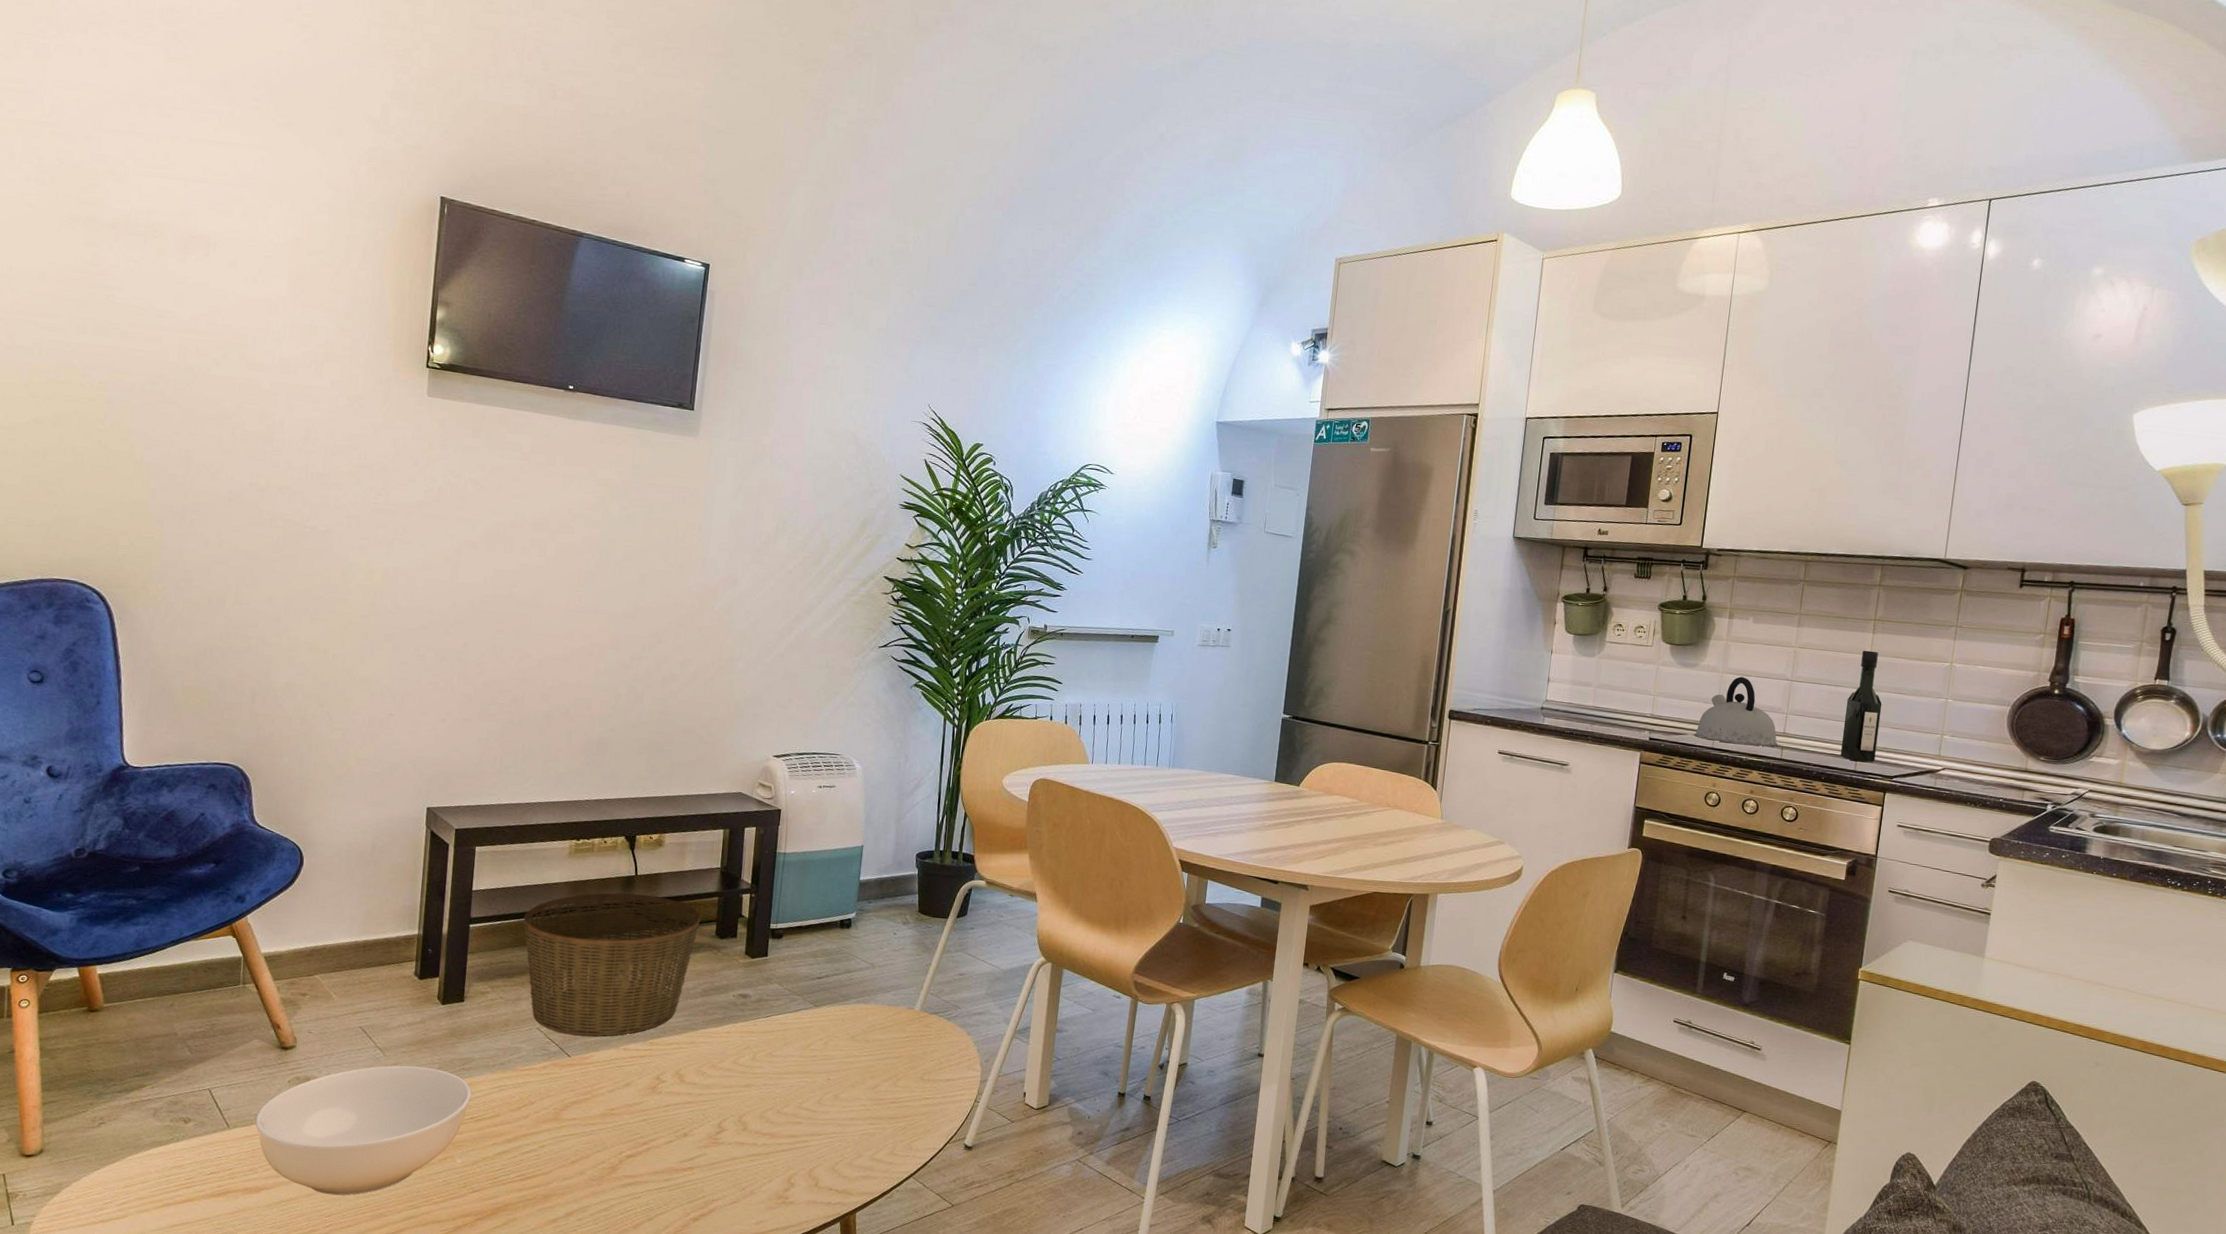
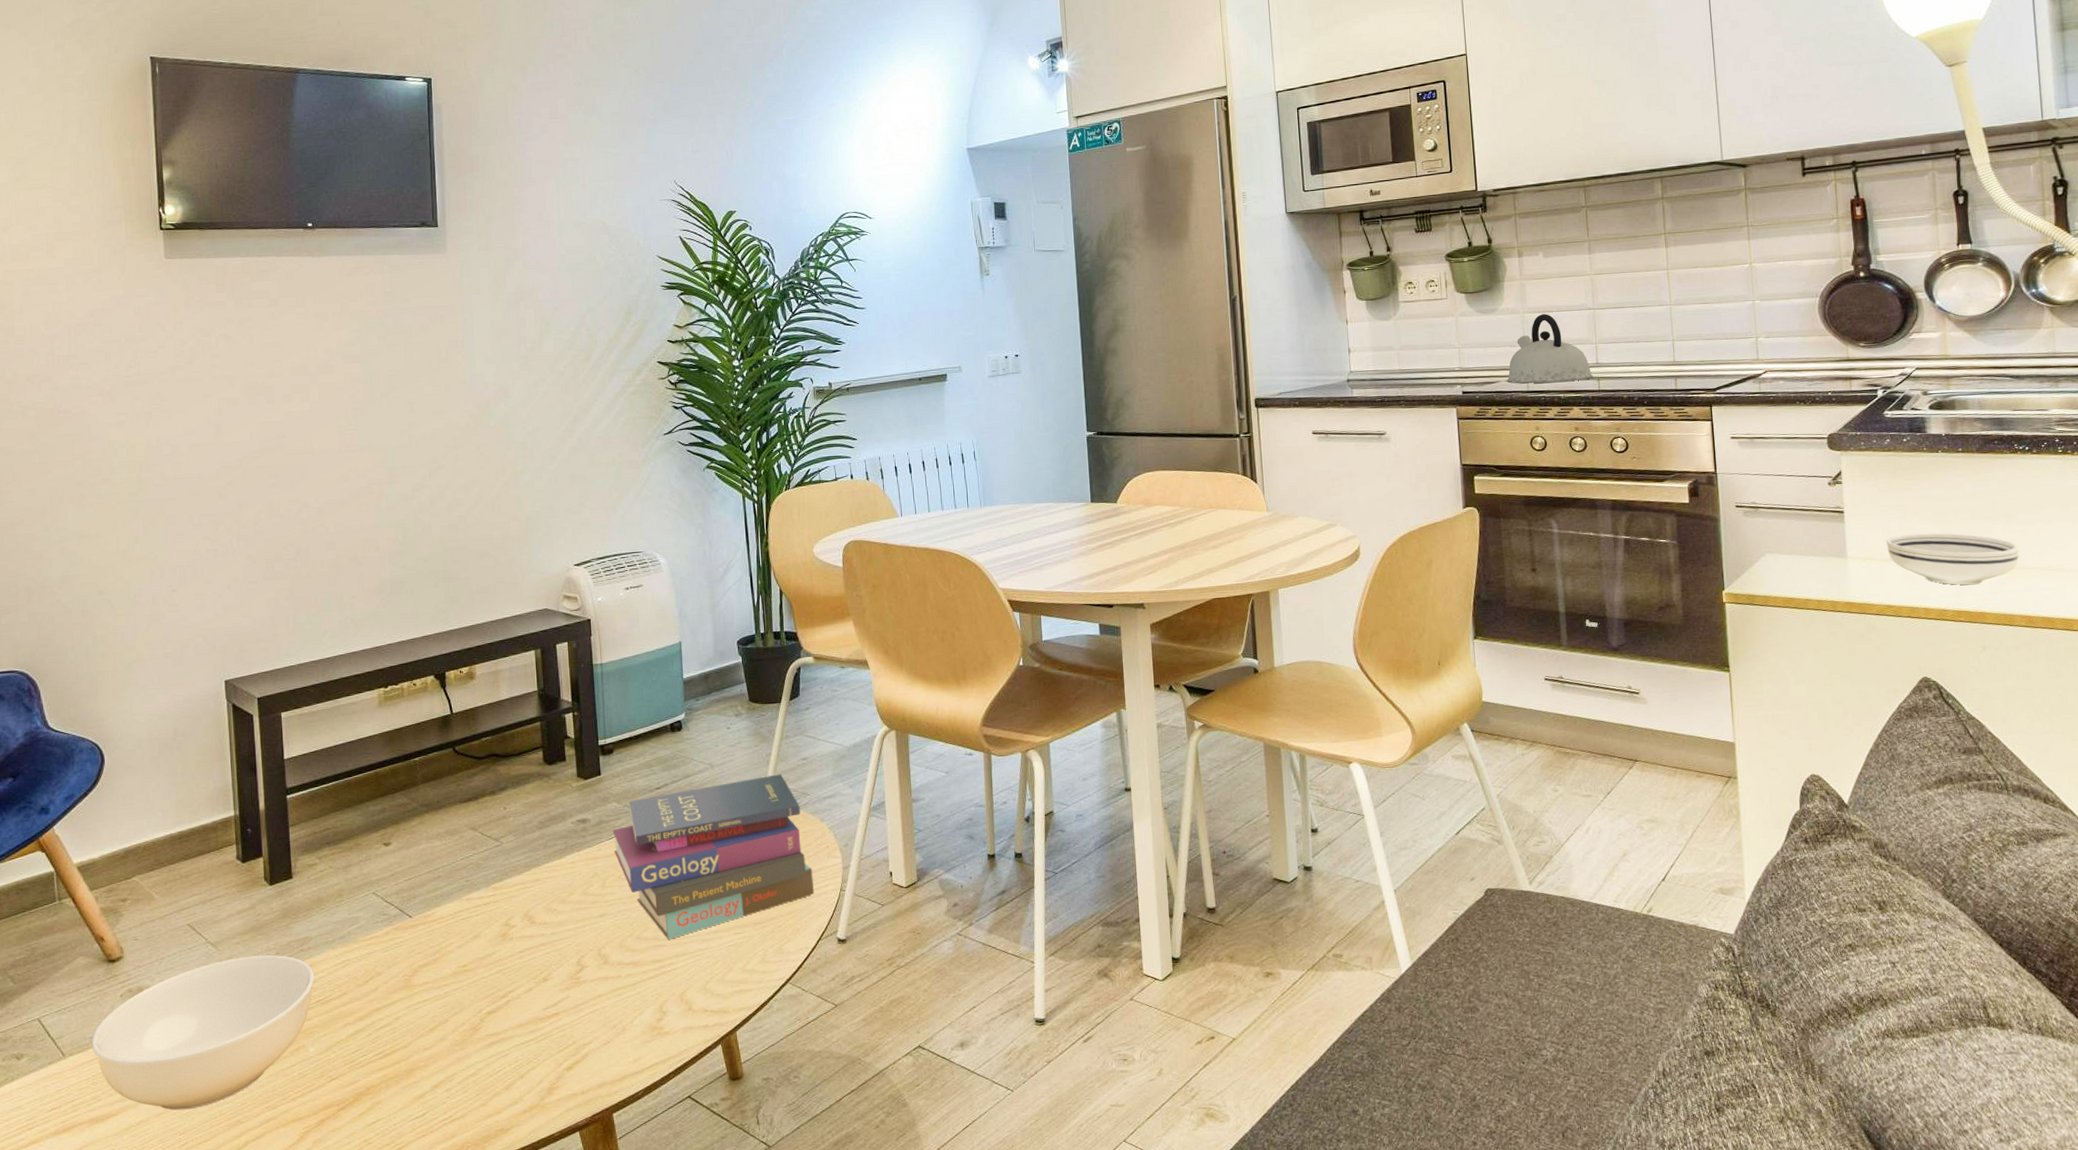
basket: present [523,893,701,1037] -> none [341,731,526,894]
books: none [769,984,952,1119] -> present [612,774,814,940]
bottle: present [1840,650,1882,763] -> none [1653,265,1694,380]
bowl: none [2024,944,2151,1004] -> present [1885,532,2020,585]

